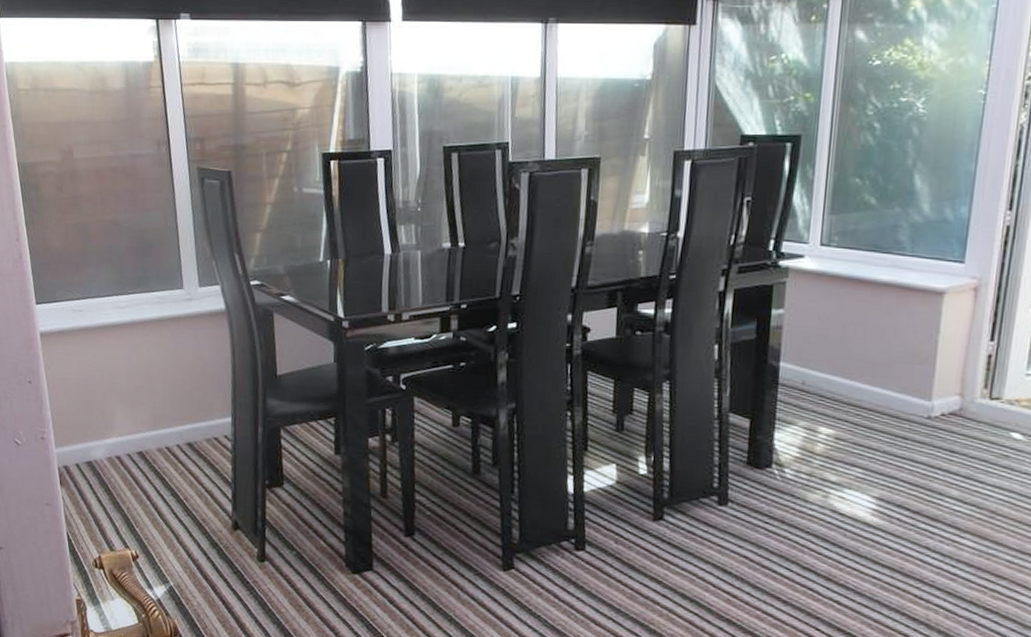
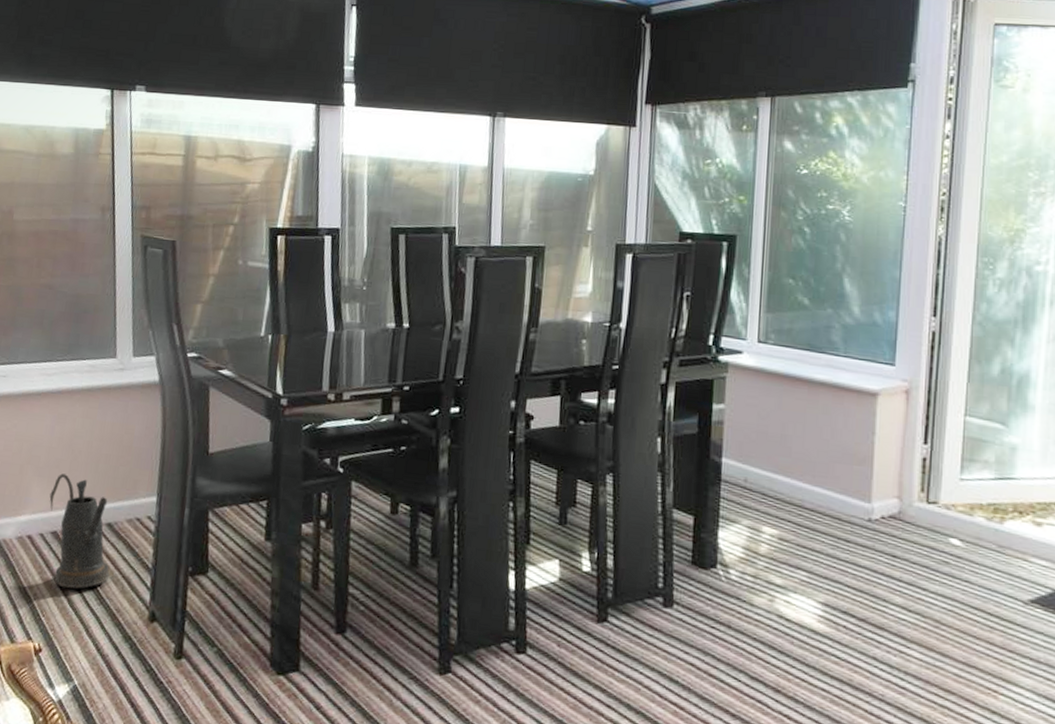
watering can: none [133,399,194,503] -> present [49,473,110,589]

